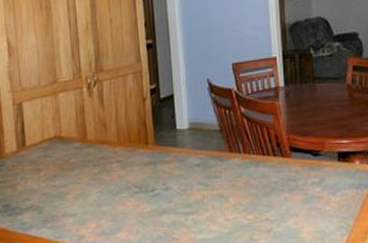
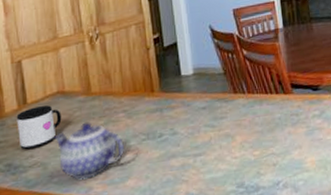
mug: none [15,150,58,193] -> present [16,105,62,150]
teapot: none [50,169,118,227] -> present [54,122,125,180]

